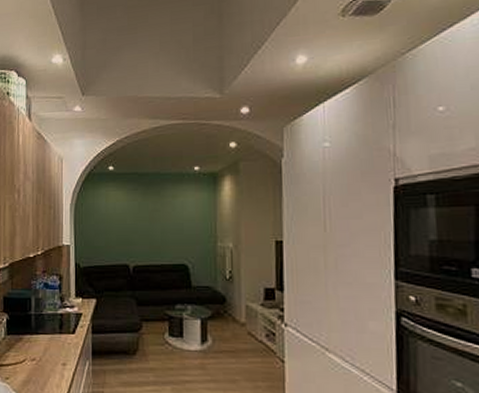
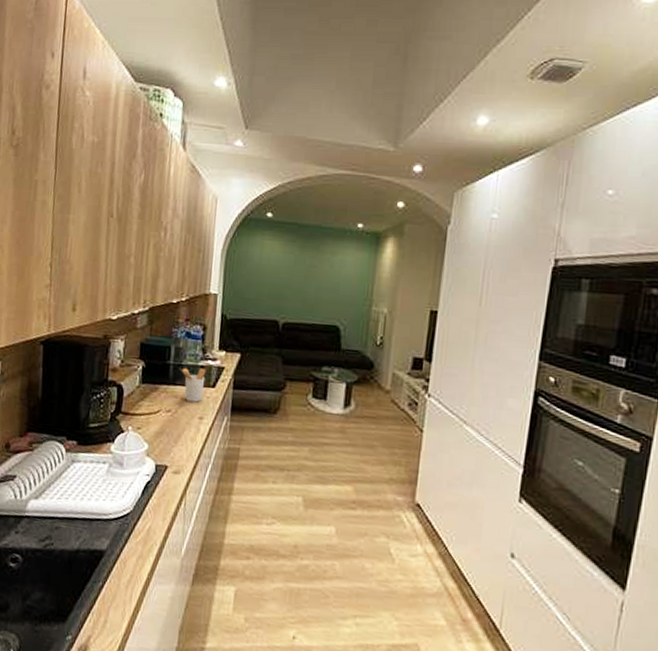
utensil holder: none [41,316,65,349] -> present [179,367,206,402]

